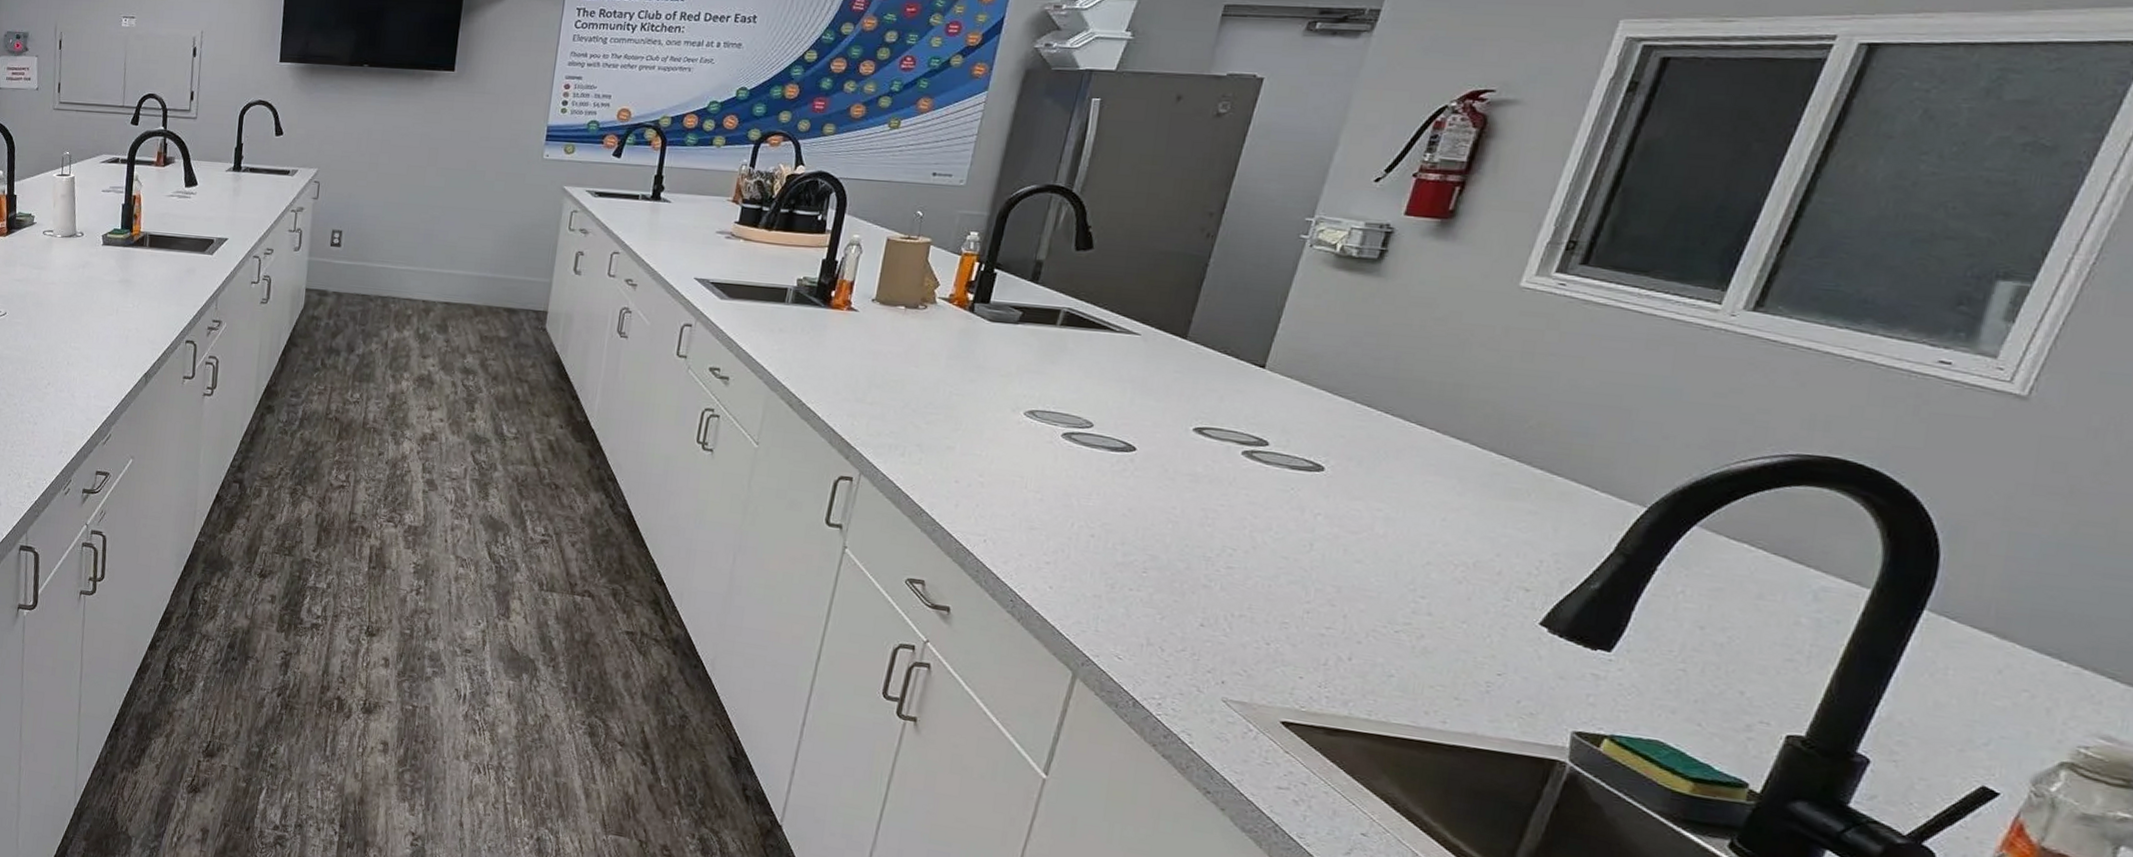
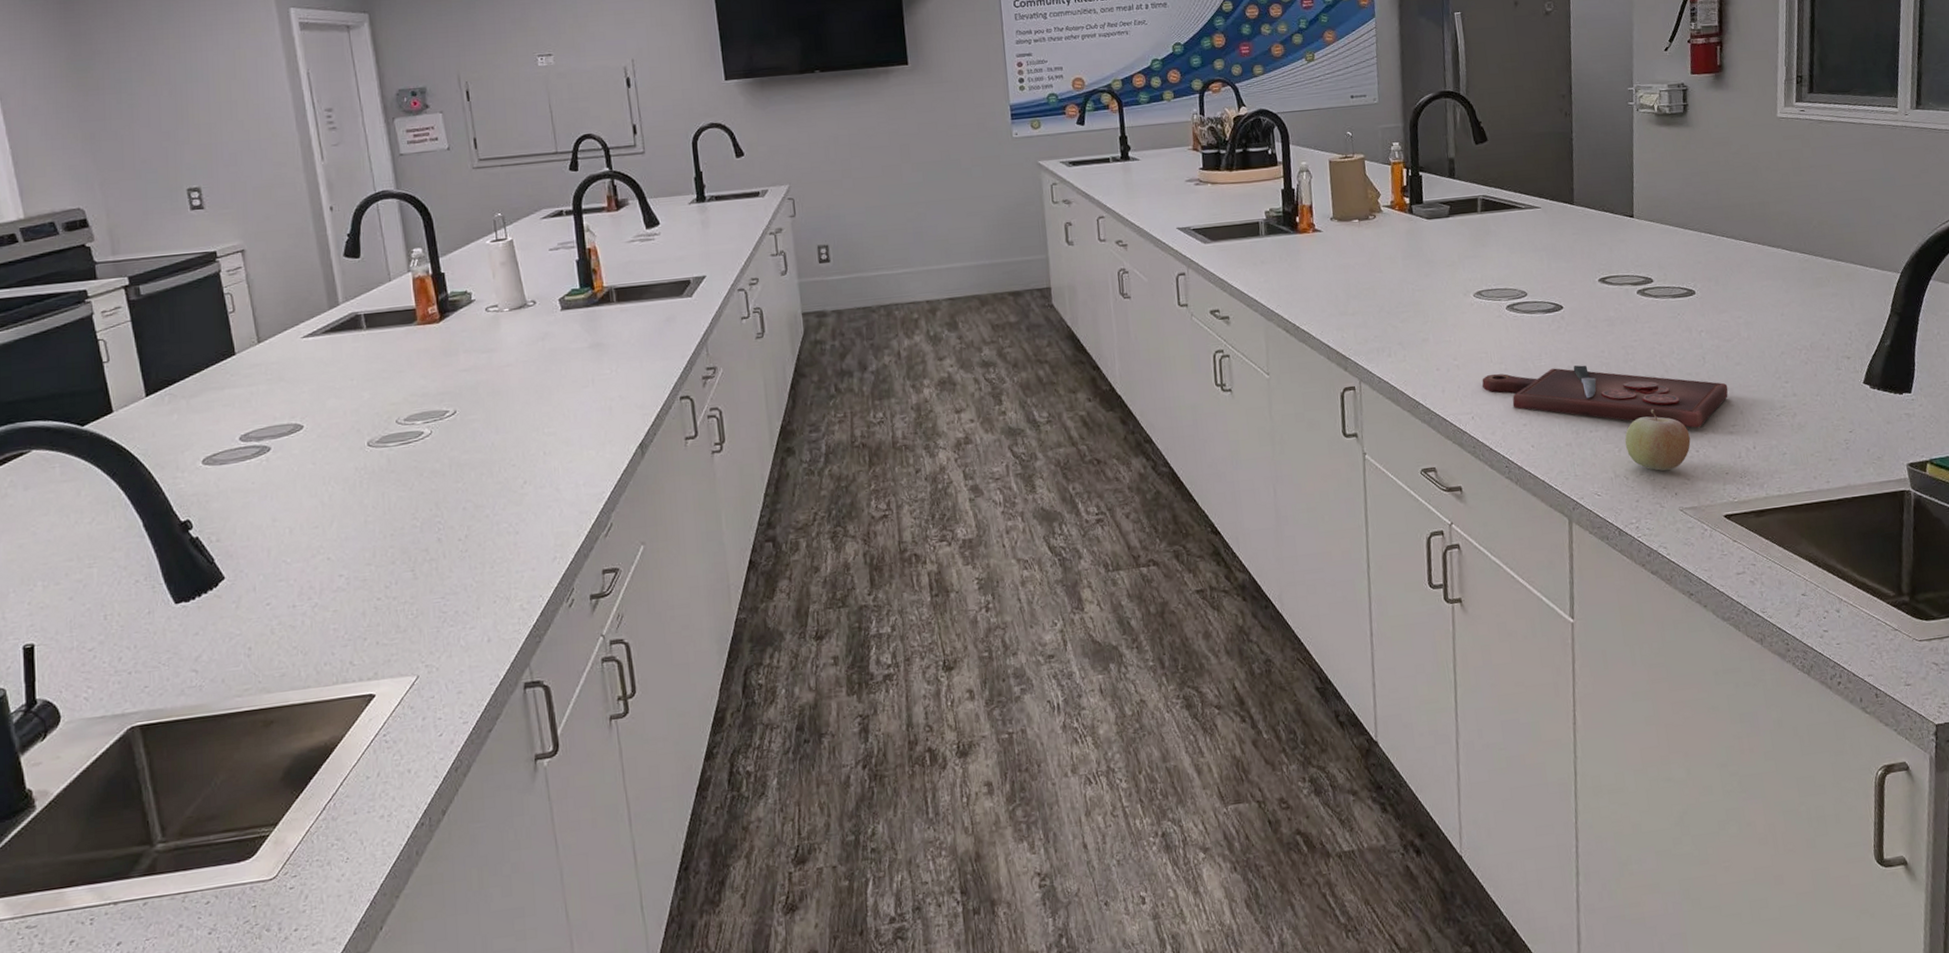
cutting board: none [1007,500,1335,620] -> present [1482,365,1729,428]
fruit: none [1171,584,1263,656] -> present [1624,409,1691,471]

